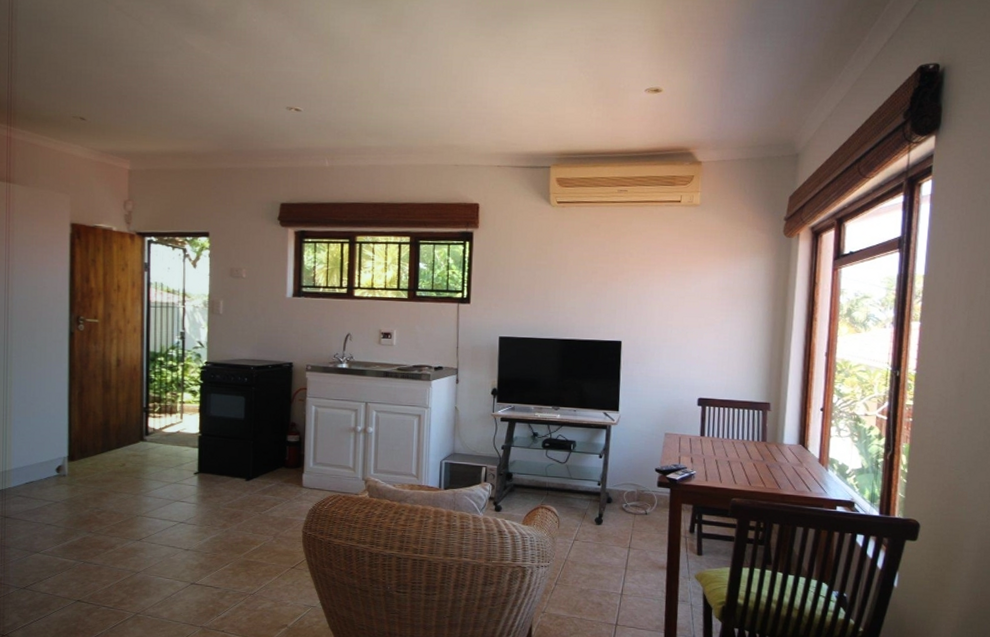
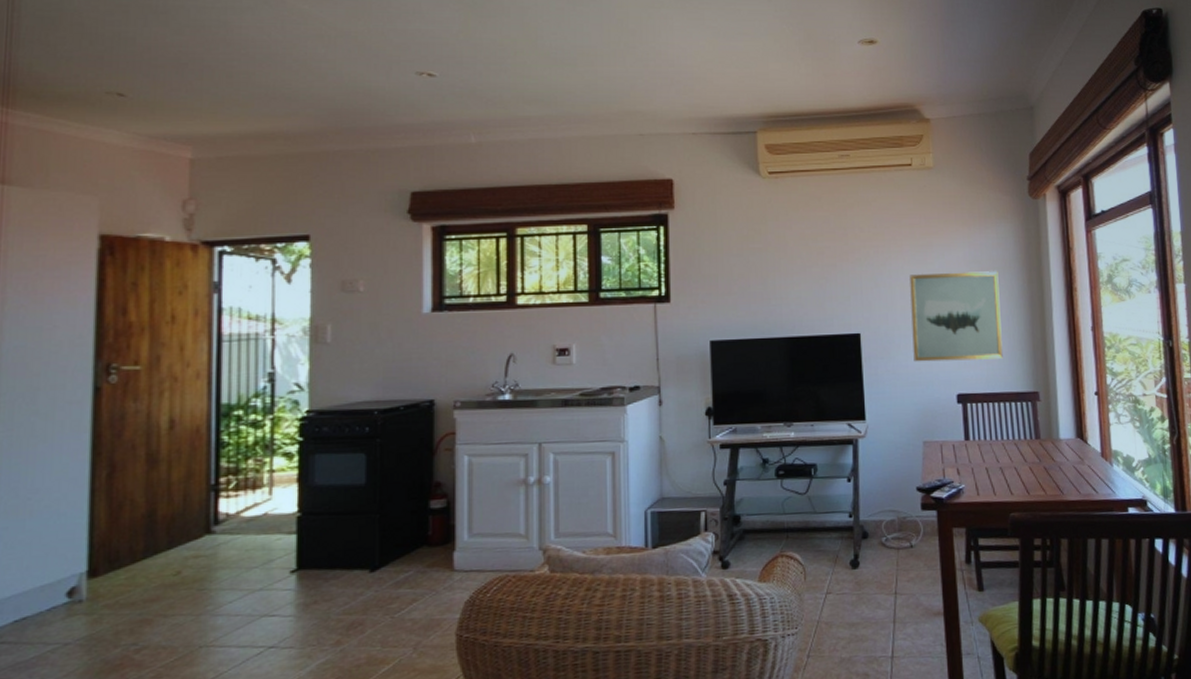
wall art: none [664,296,747,373] -> present [910,271,1003,362]

